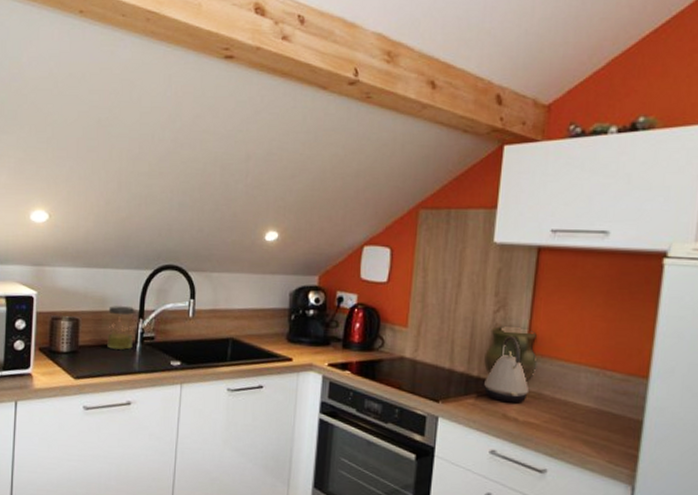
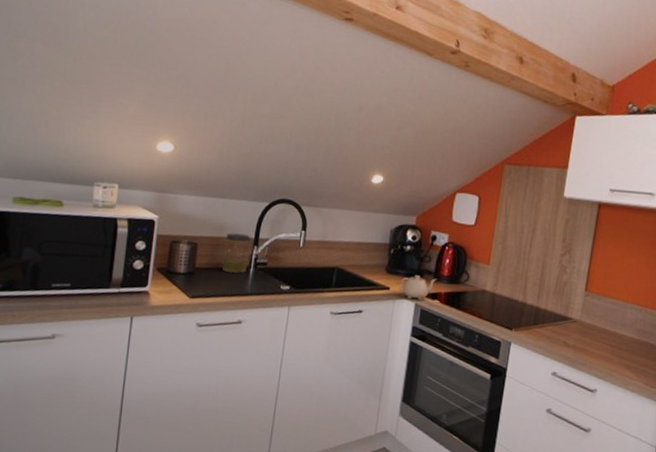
teapot: none [303,343,347,372] -> present [399,275,437,301]
ceramic jug: present [484,326,538,382] -> none [551,268,594,315]
kettle: present [484,335,530,403] -> none [549,276,587,333]

